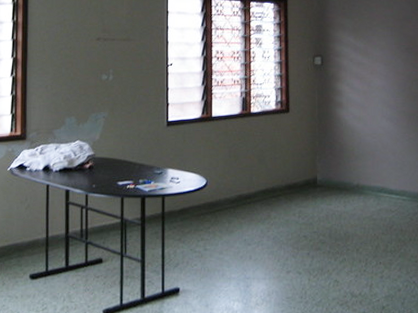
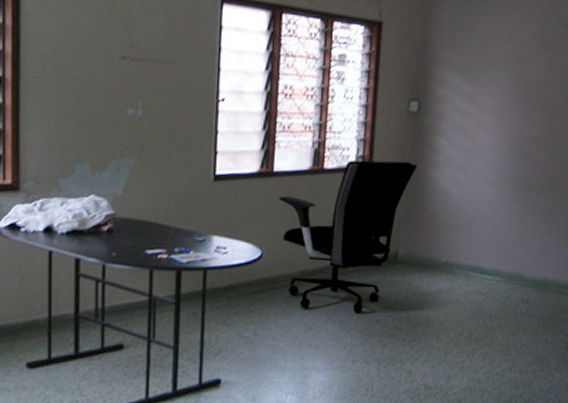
office chair: none [217,104,326,230] -> present [278,160,418,313]

